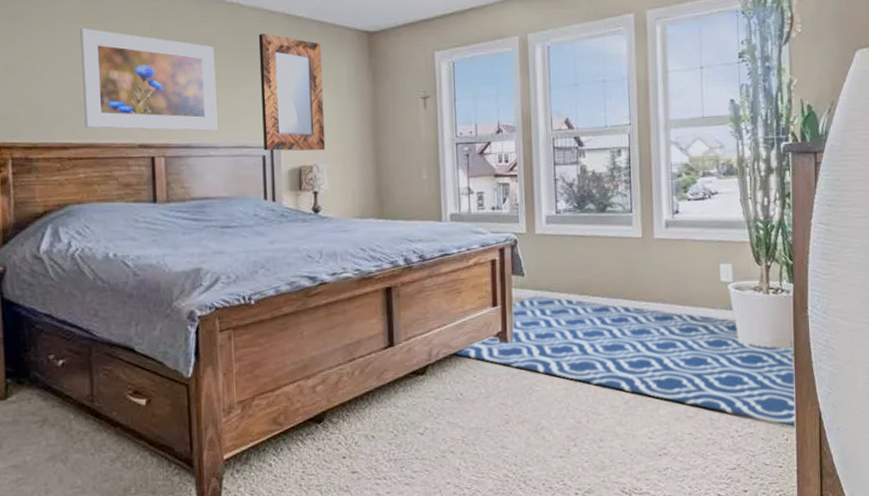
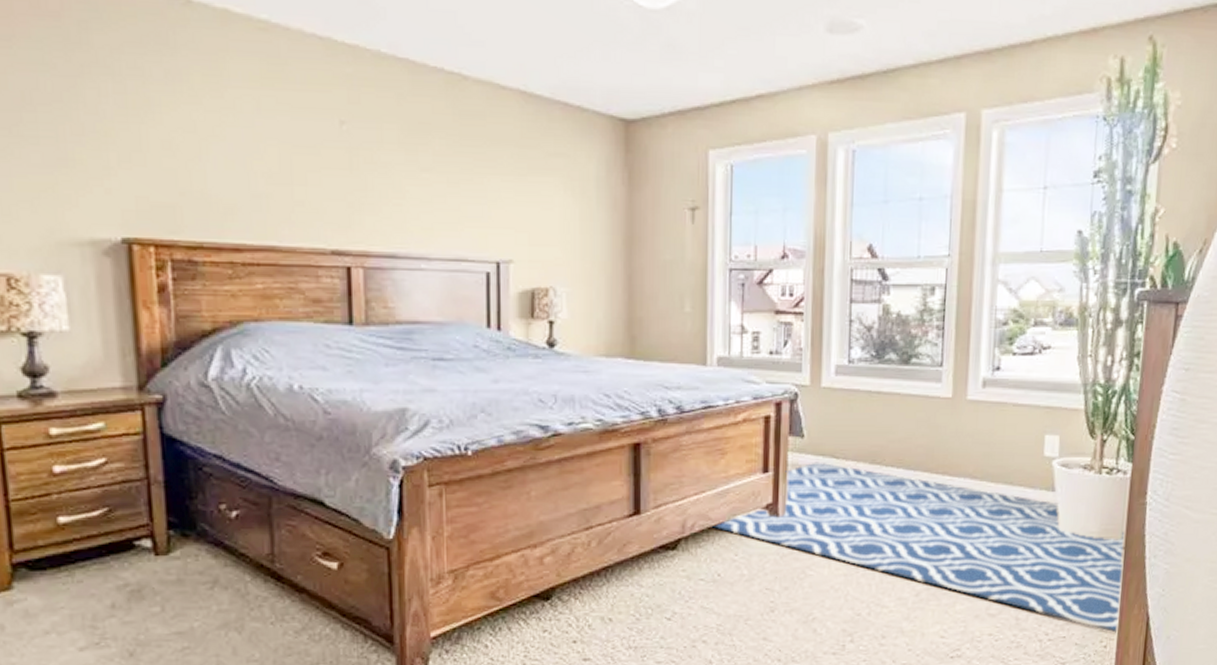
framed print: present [80,27,218,131] -> none [257,95,431,238]
home mirror: present [258,33,326,151] -> none [485,114,566,270]

